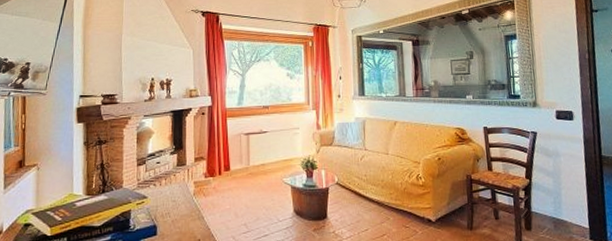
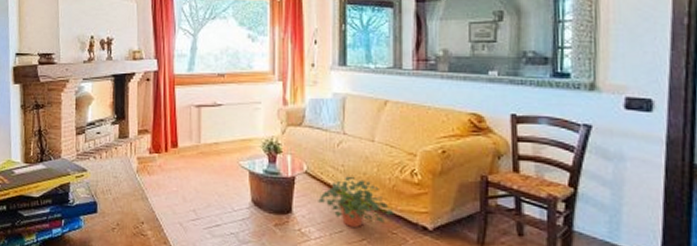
potted plant: none [347,183,406,225] -> present [318,176,394,227]

